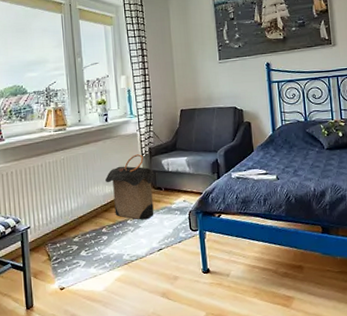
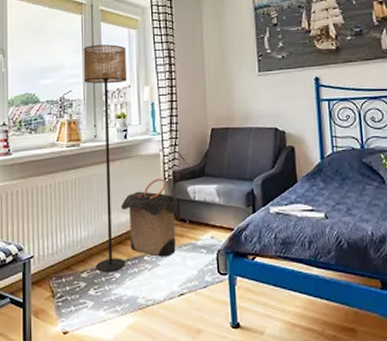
floor lamp: none [64,39,111,236] -> present [83,44,128,272]

